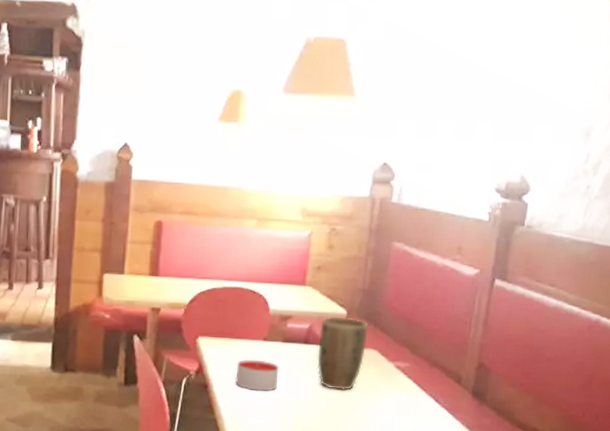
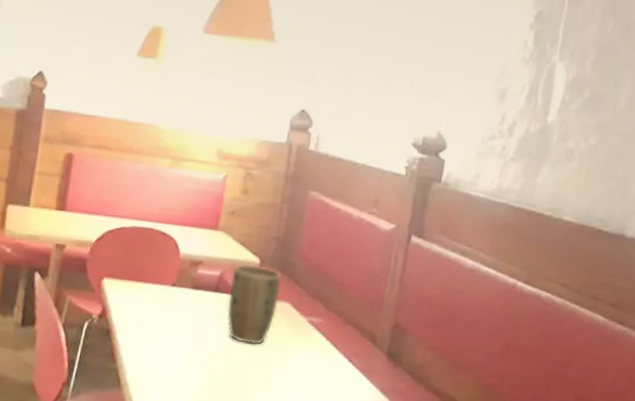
candle: present [235,359,279,392] -> none [140,305,187,341]

